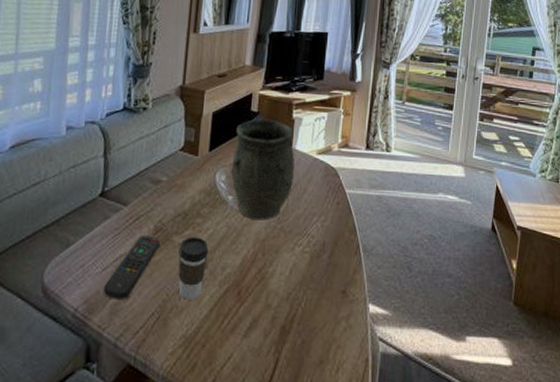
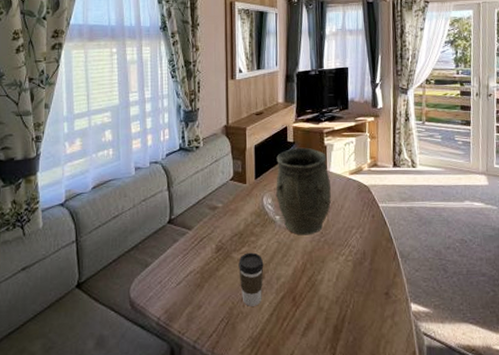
remote control: present [103,235,161,299] -> none [179,254,223,309]

